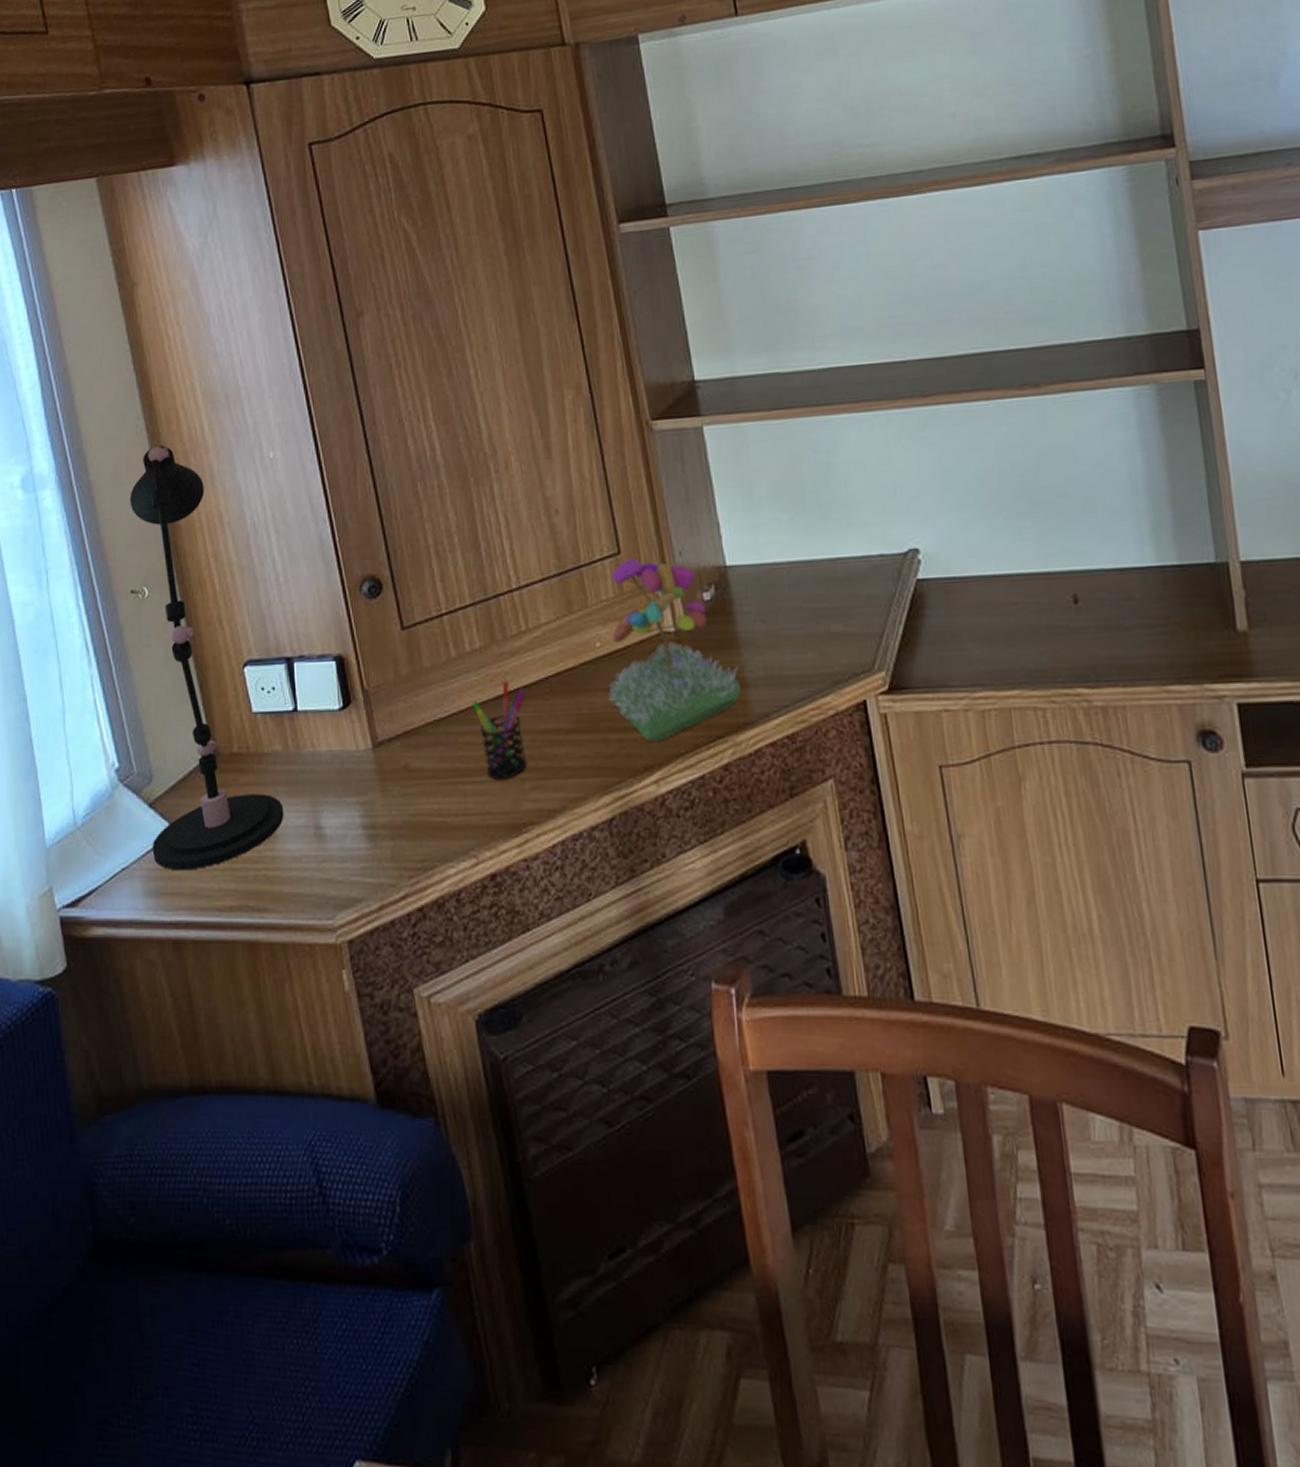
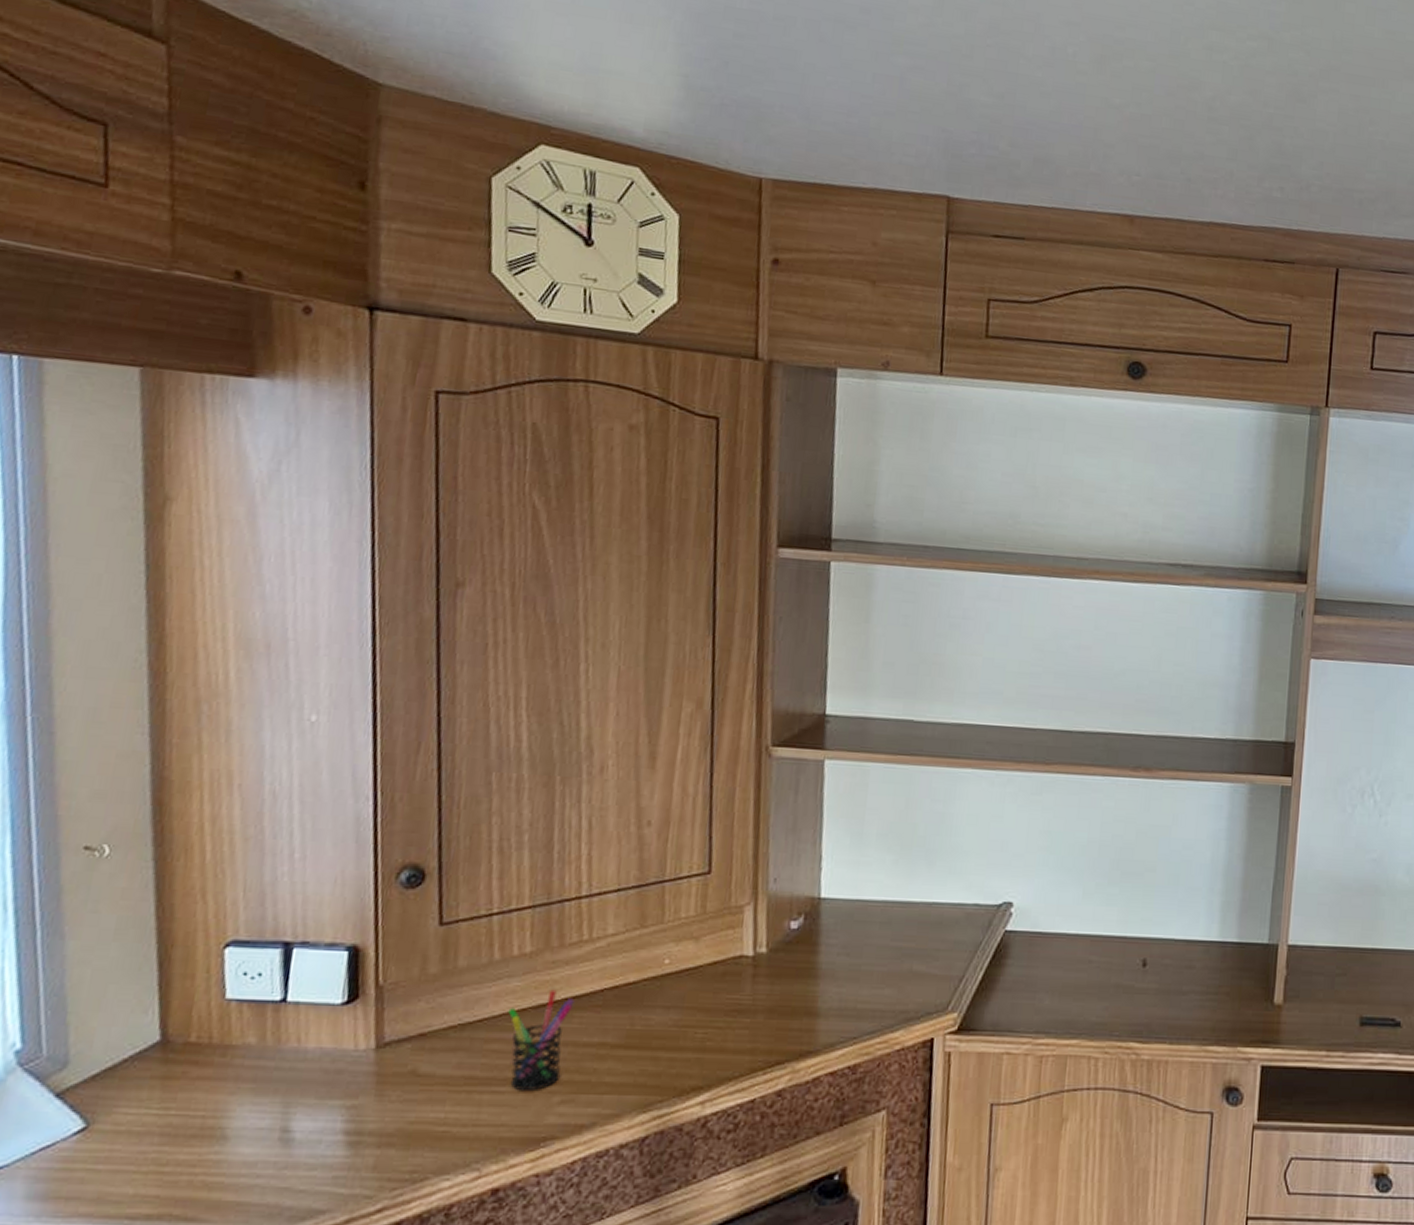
desk lamp: present [130,445,284,871] -> none [48,686,245,1172]
flower: present [607,557,741,741] -> none [666,878,812,1063]

